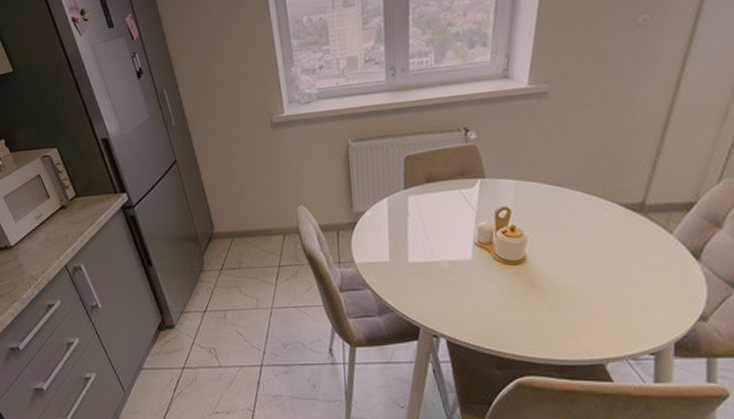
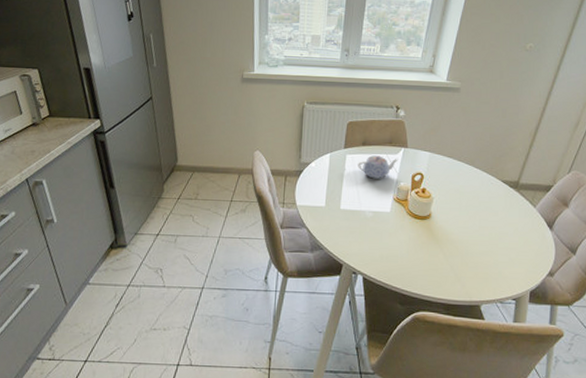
teapot: none [423,192,475,222] -> present [358,155,398,179]

